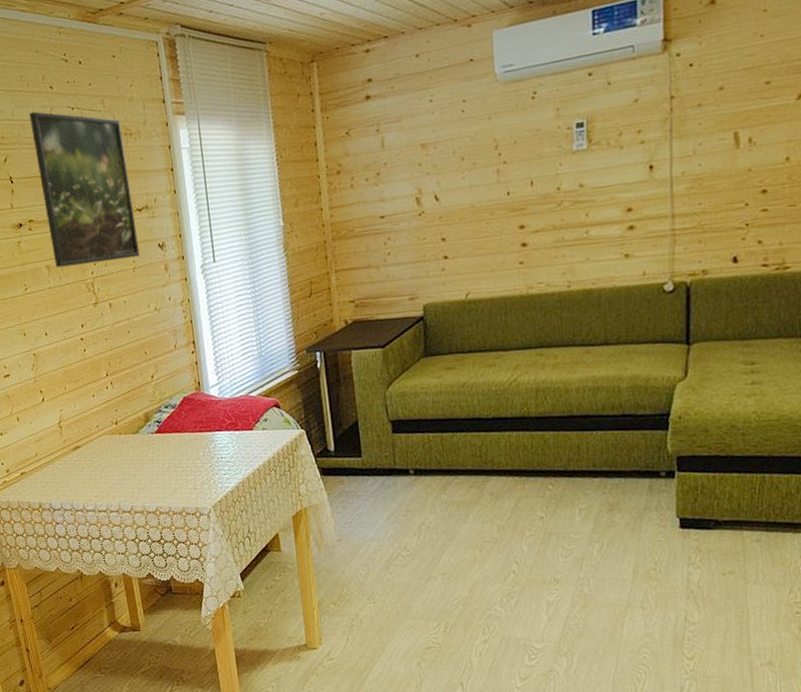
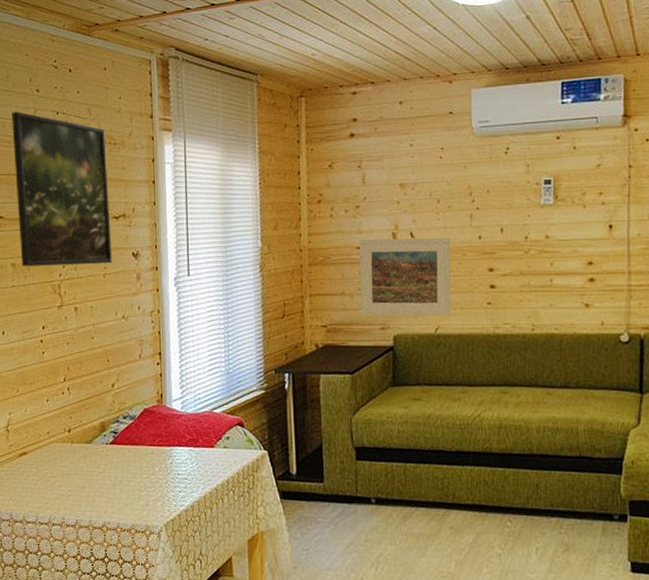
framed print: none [382,197,481,288] -> present [359,237,451,316]

